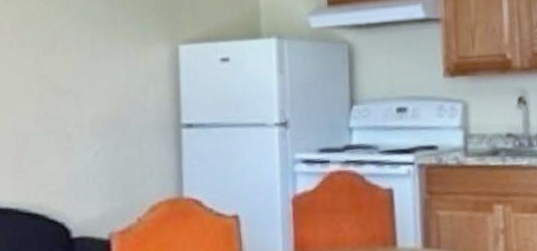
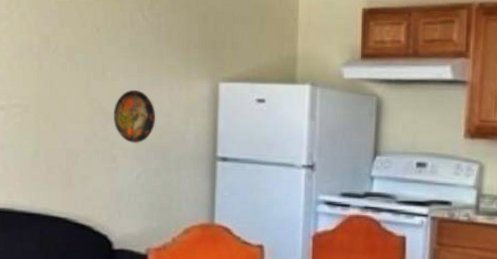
decorative plate: none [66,61,112,120] -> present [114,89,155,144]

